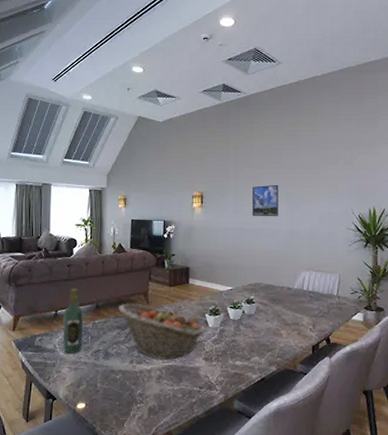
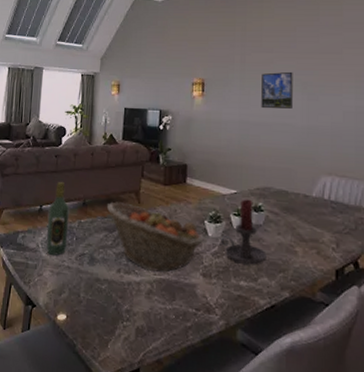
candle holder: none [220,294,258,348] -> present [221,199,267,265]

